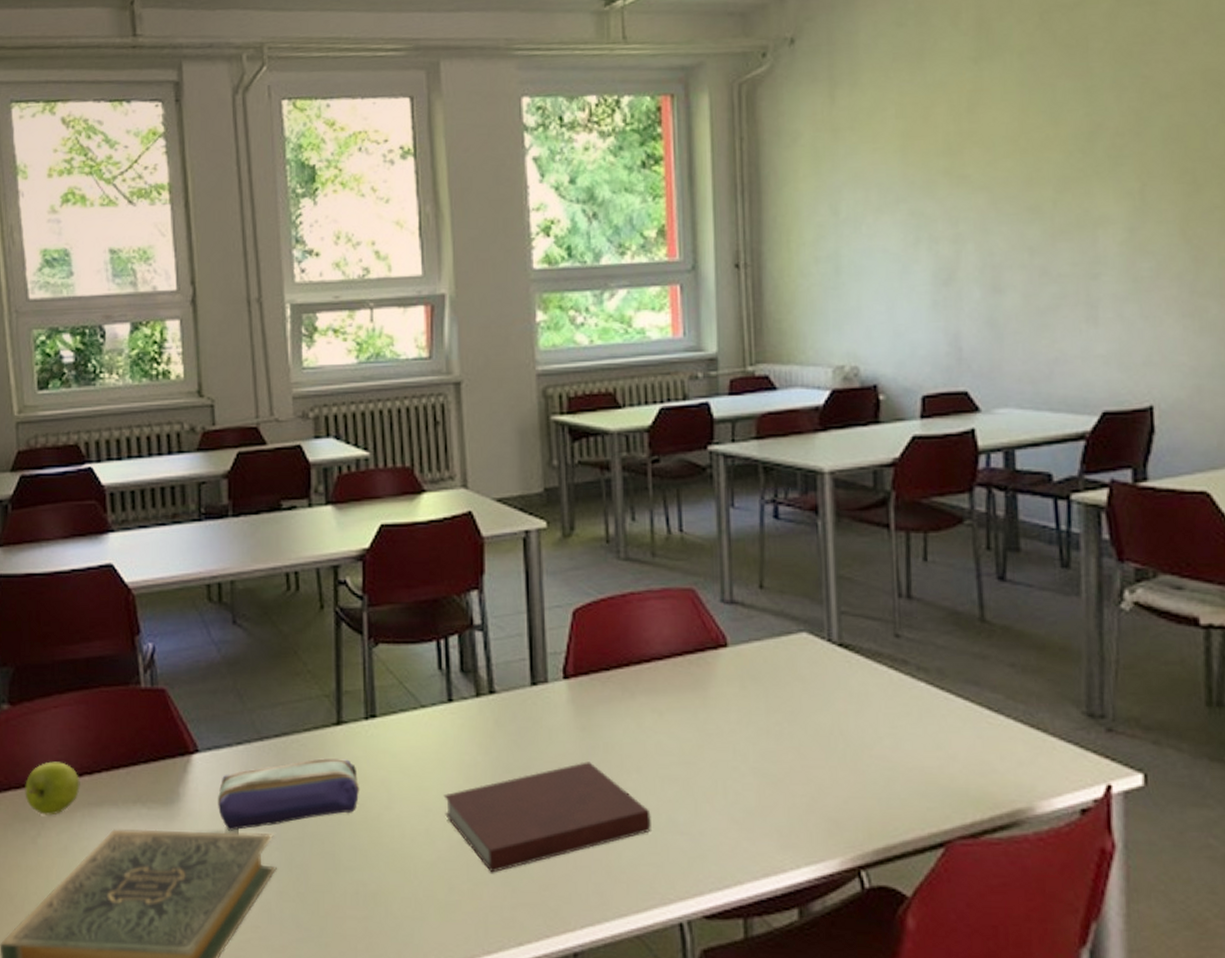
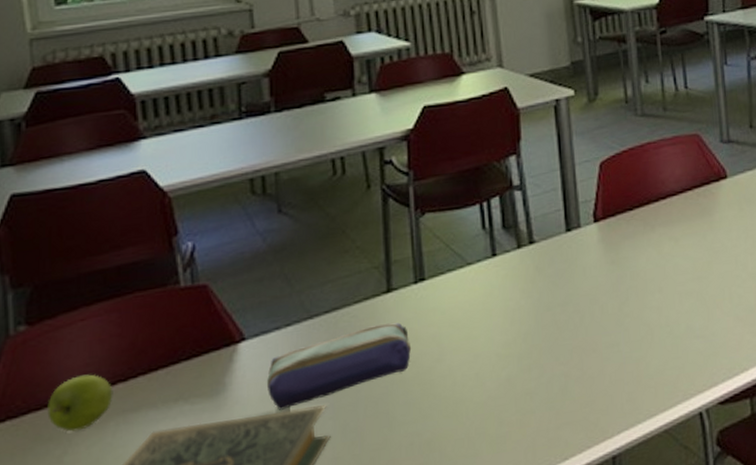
notebook: present [443,761,651,873] -> none [491,290,673,402]

